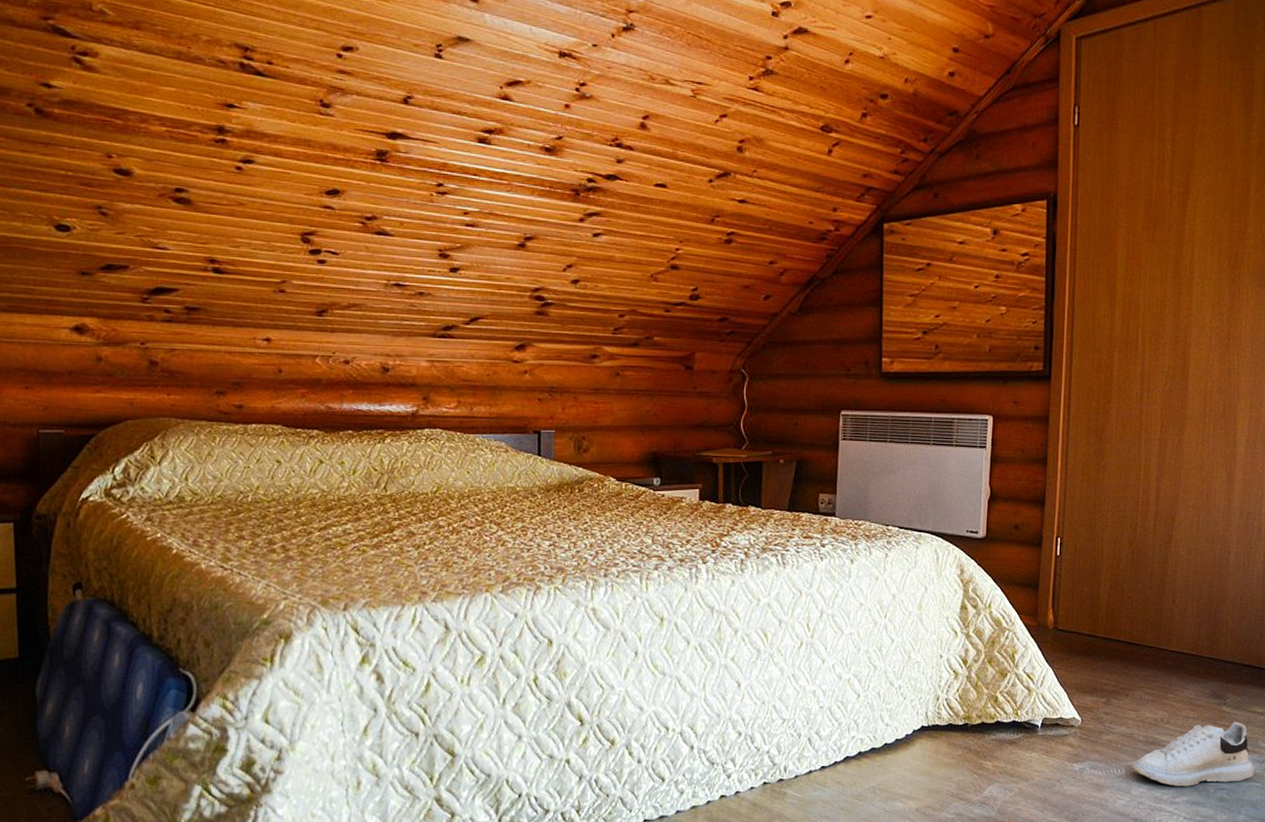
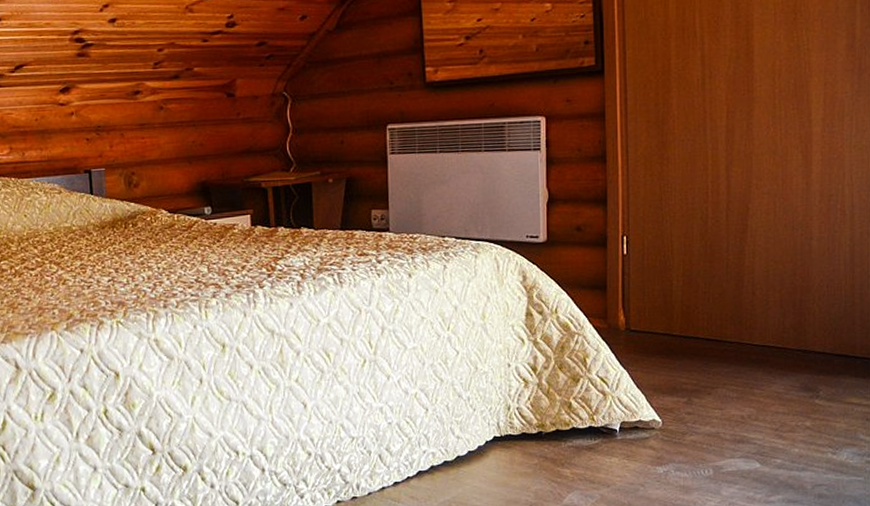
shoe: present [1132,722,1255,787] -> none [720,414,855,485]

